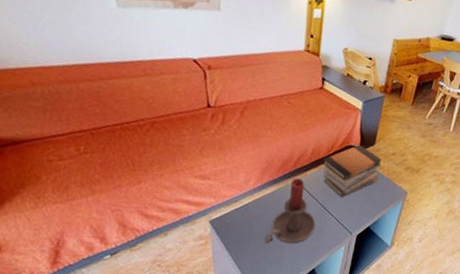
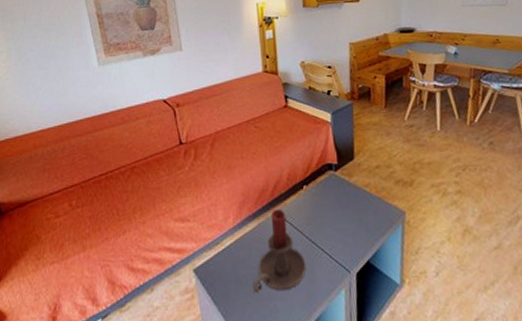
book stack: present [322,145,382,198] -> none [300,162,367,228]

